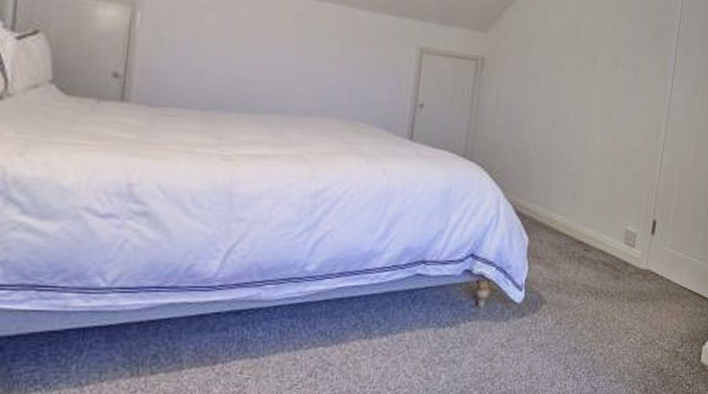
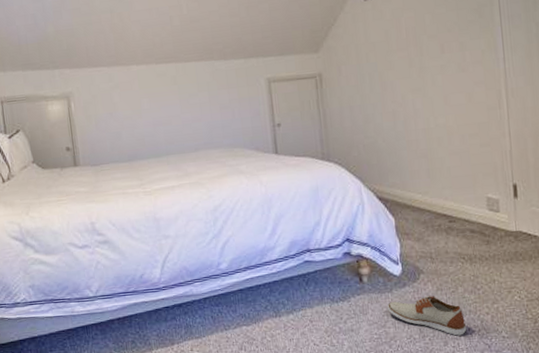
shoe: none [498,328,578,376] -> present [386,295,467,336]

